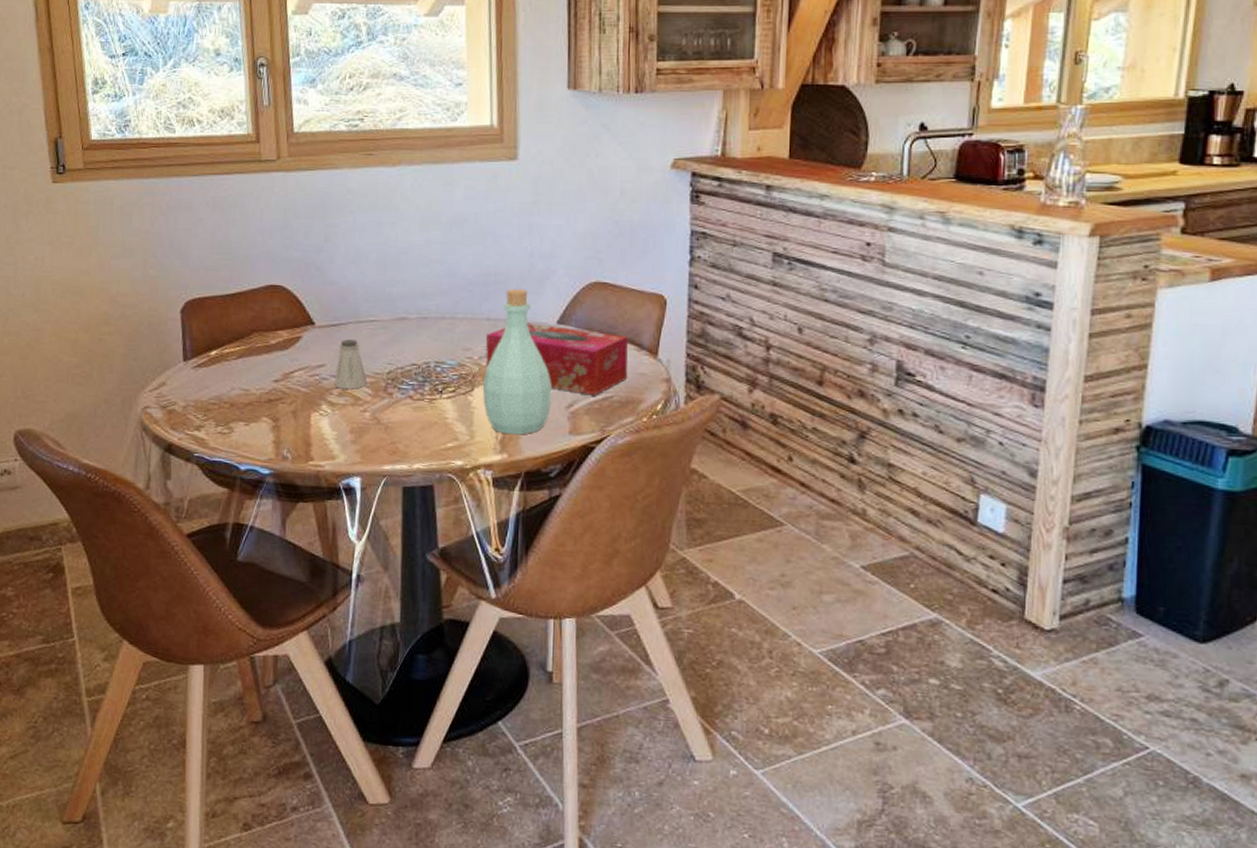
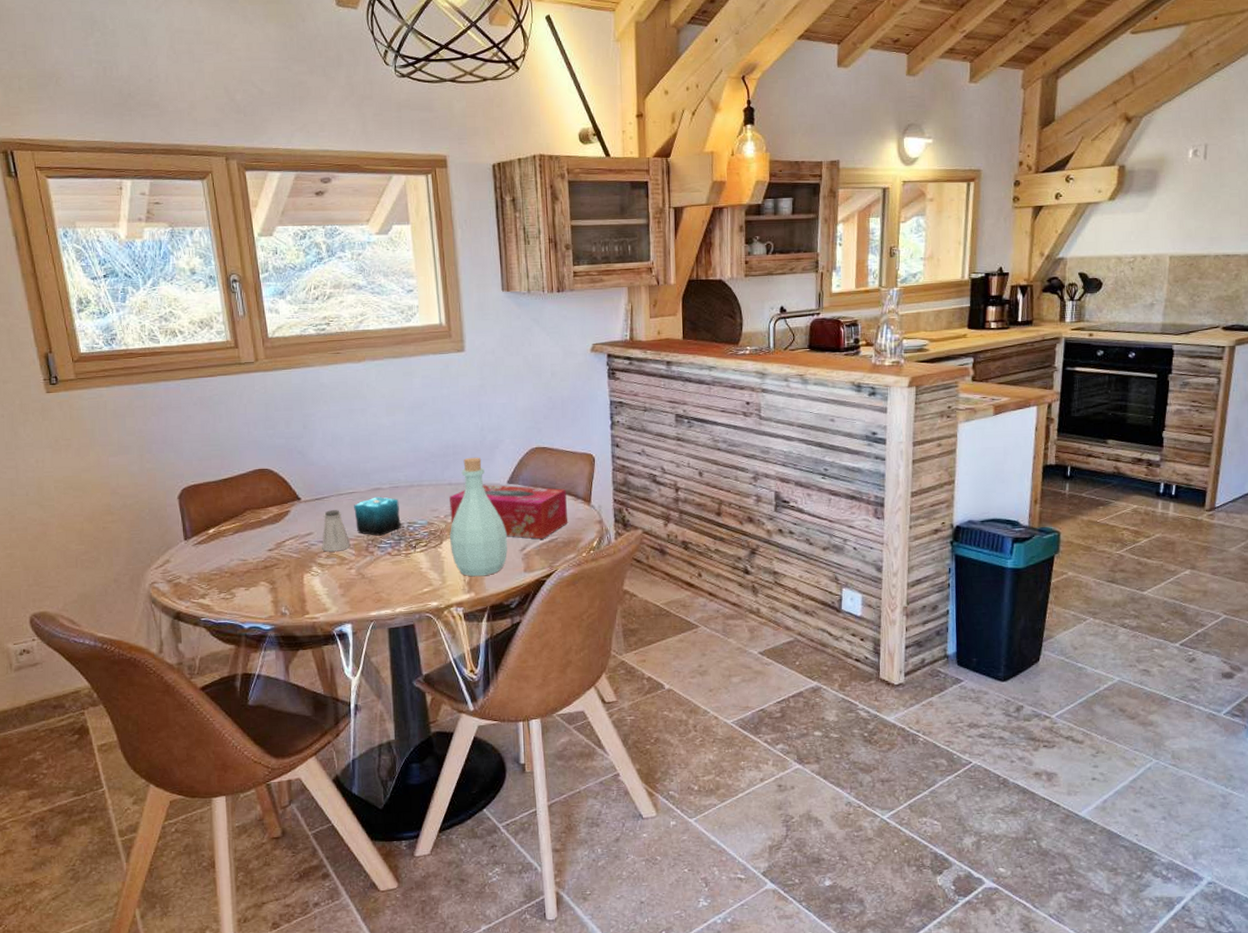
candle: none [374,328,427,375] -> present [354,496,401,536]

